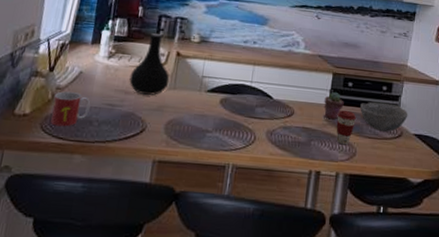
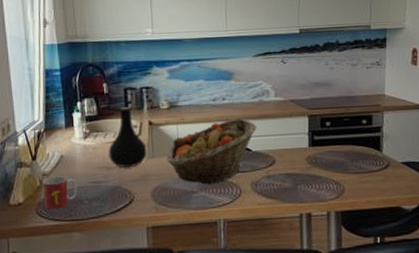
fruit basket: none [188,64,282,126] -> present [167,118,257,185]
potted succulent: present [324,91,344,120] -> none [303,133,325,162]
coffee cup: present [336,110,356,145] -> none [319,150,339,184]
bowl: present [360,101,408,132] -> none [341,136,393,165]

